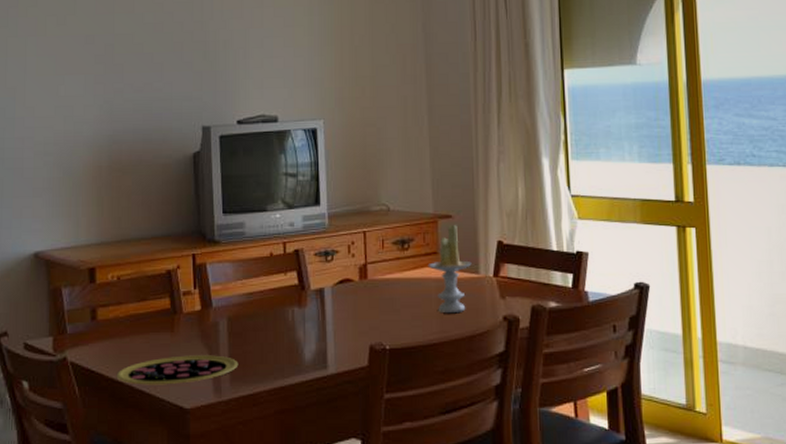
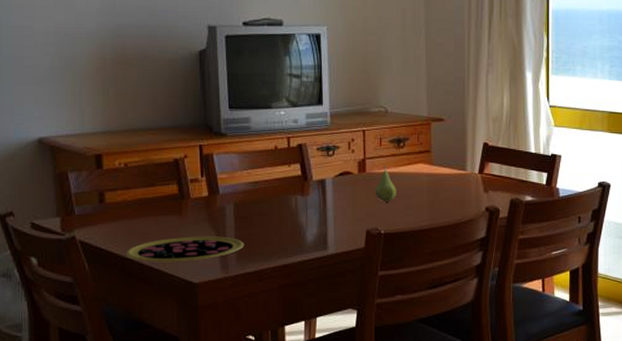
fruit: none [378,269,402,313] -> present [374,164,396,202]
candle: present [428,225,472,314] -> none [421,127,460,204]

